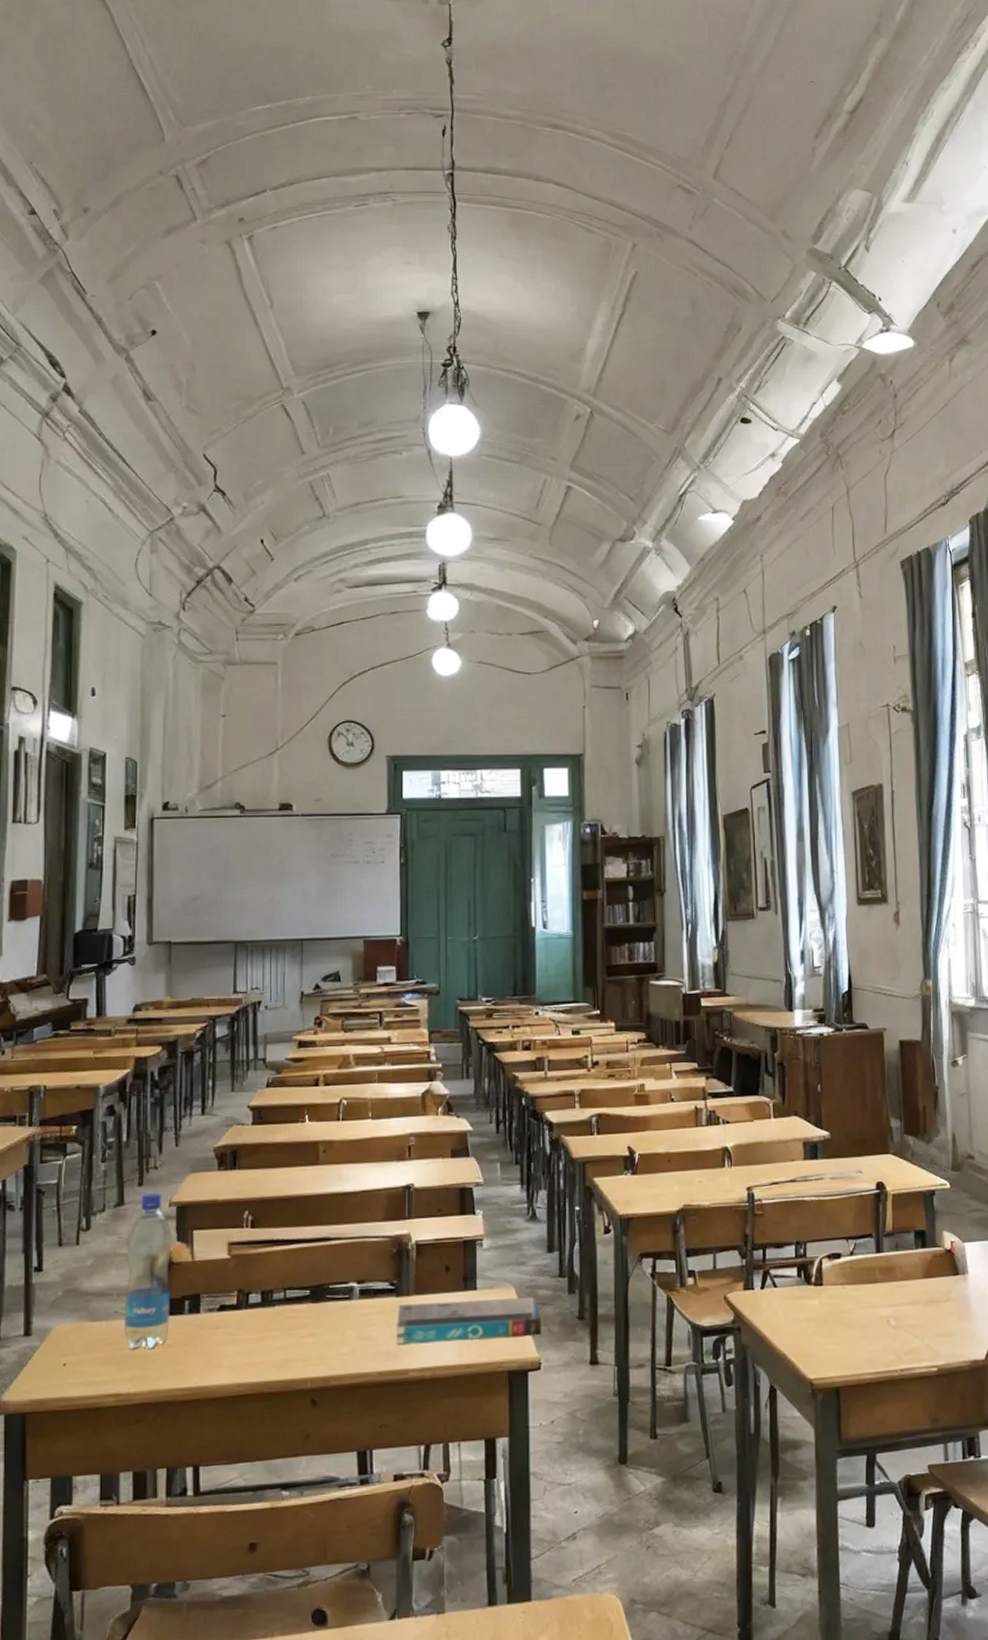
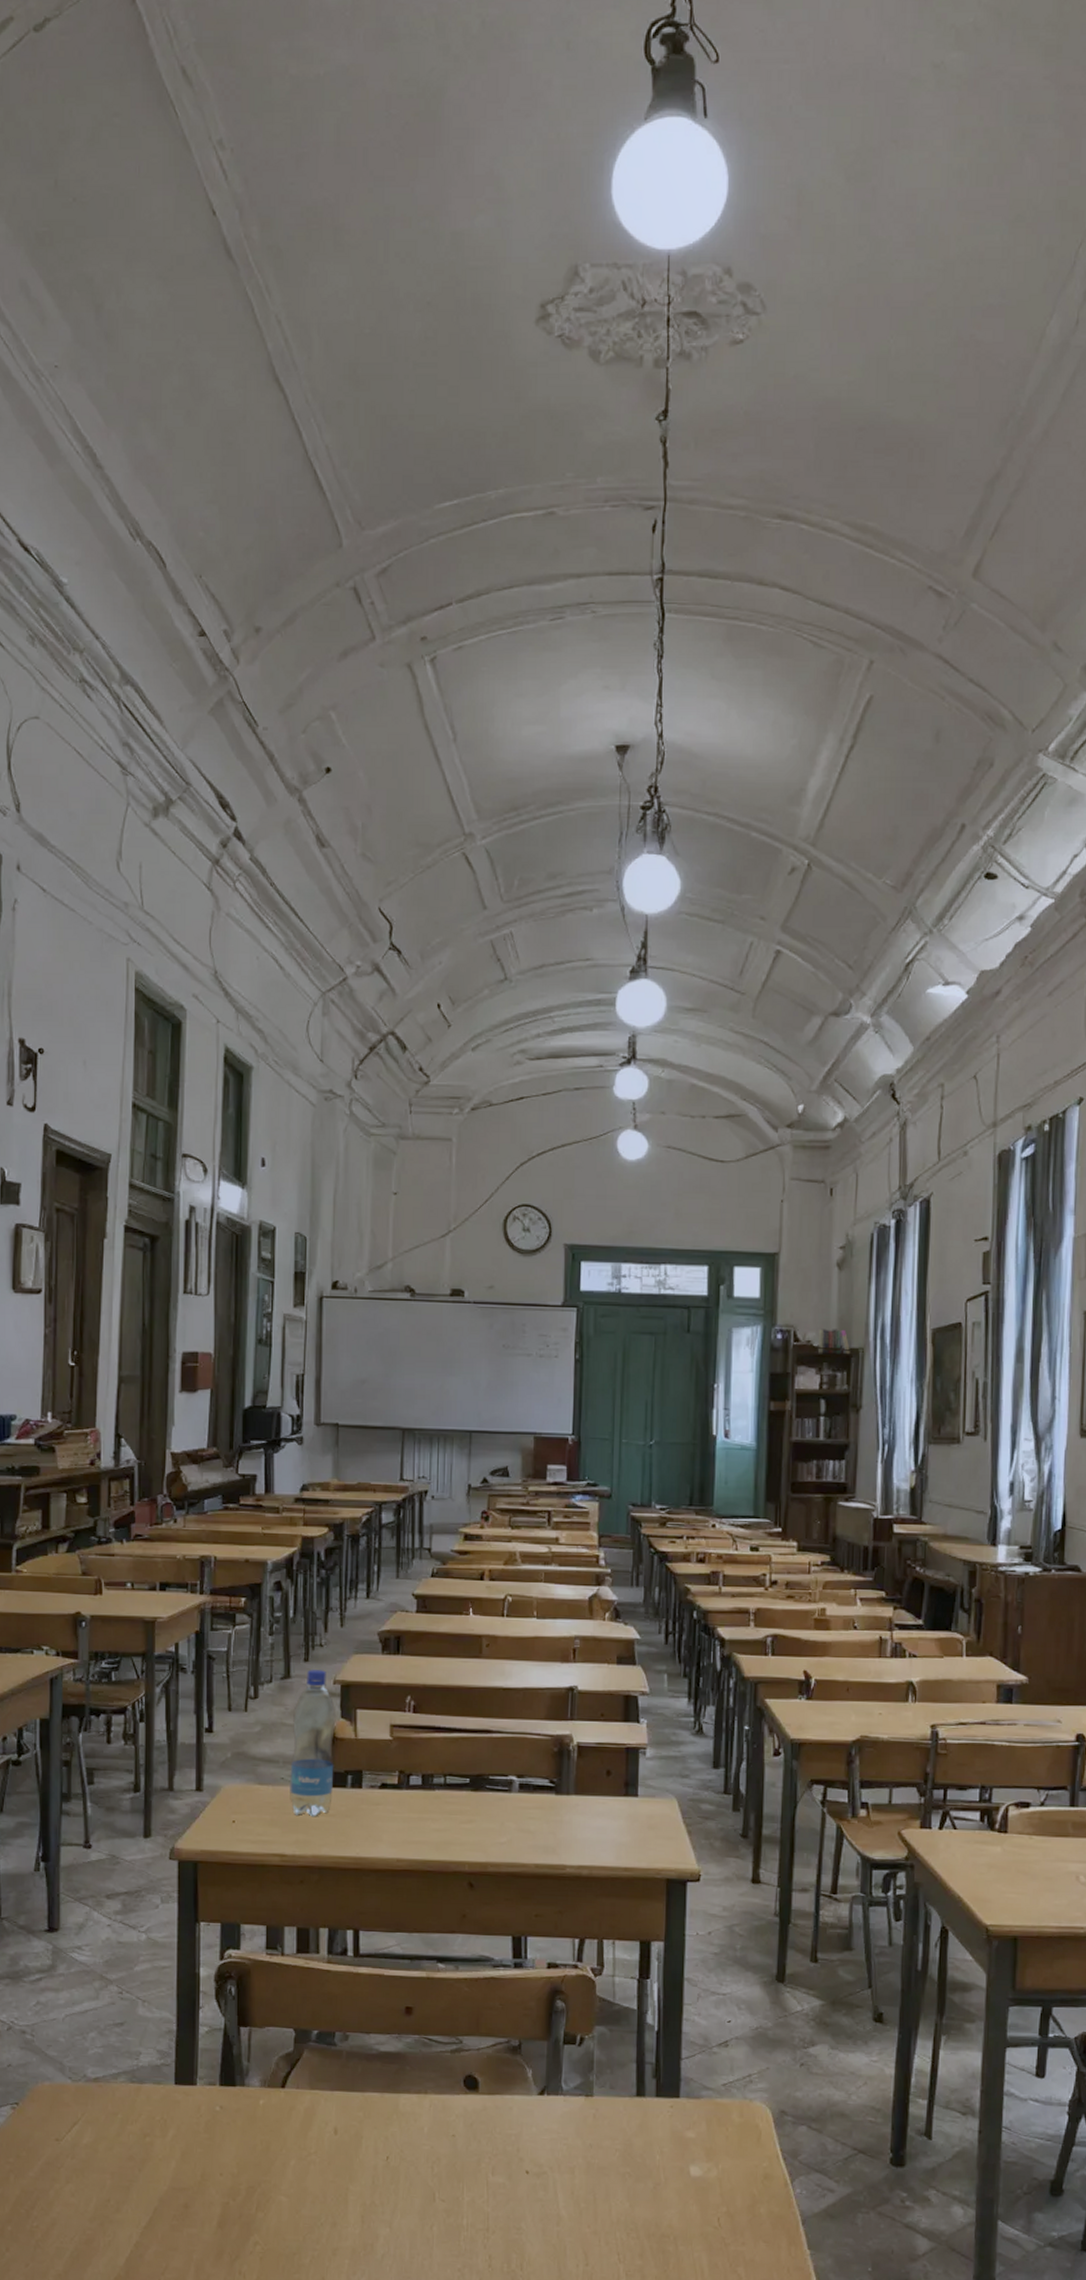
book: present [397,1296,542,1344] -> none [555,1803,703,1849]
books: none [622,820,653,845] -> present [817,1328,851,1355]

